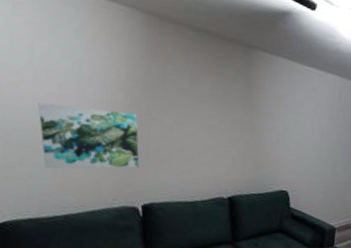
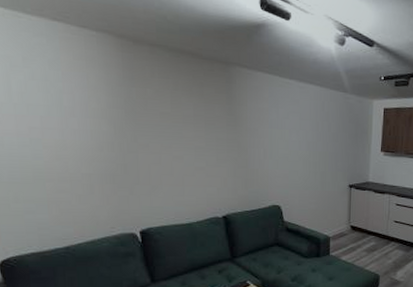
wall art: present [38,102,139,169] -> none [23,137,132,203]

